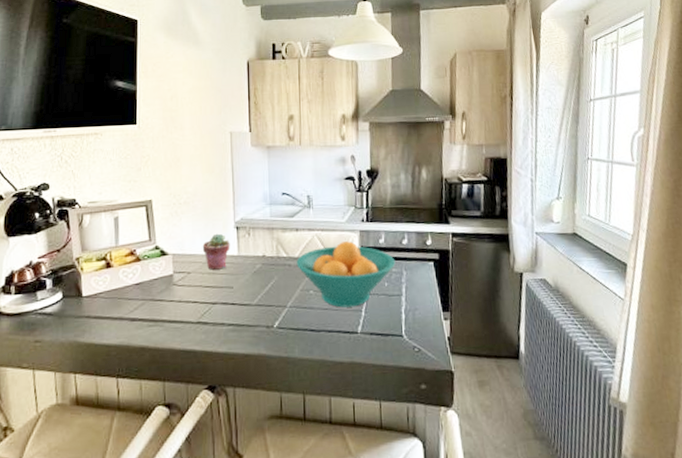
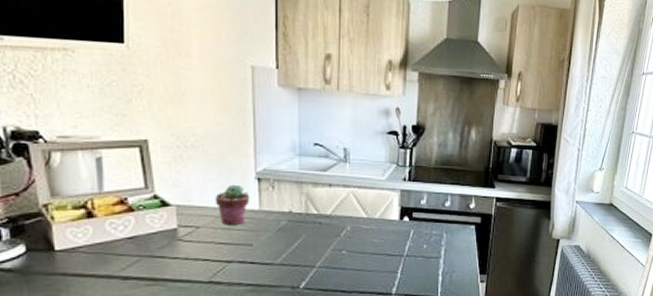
fruit bowl: present [296,241,396,308] -> none [328,201,436,269]

